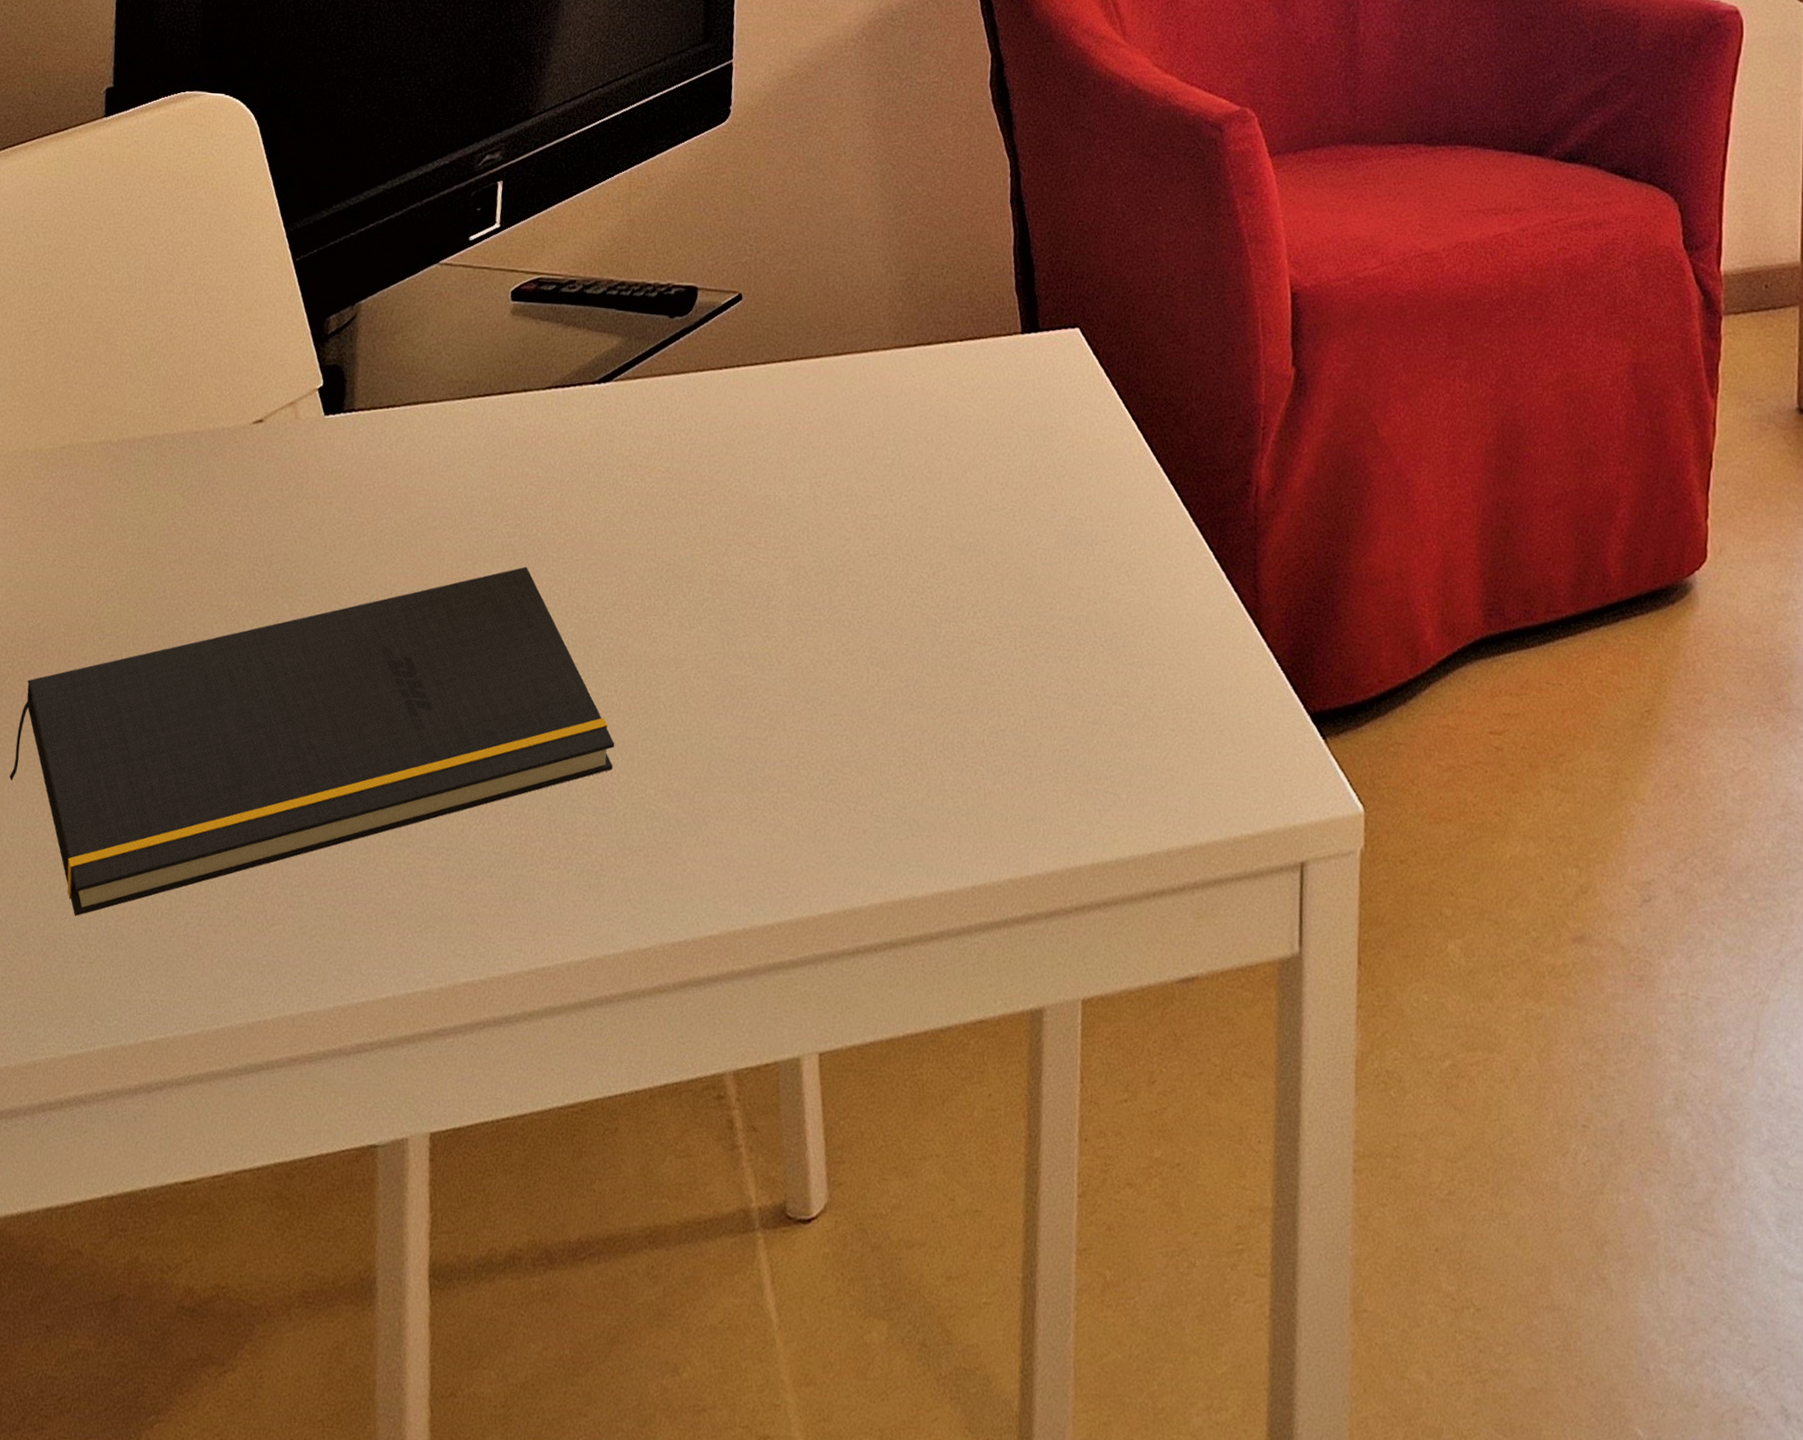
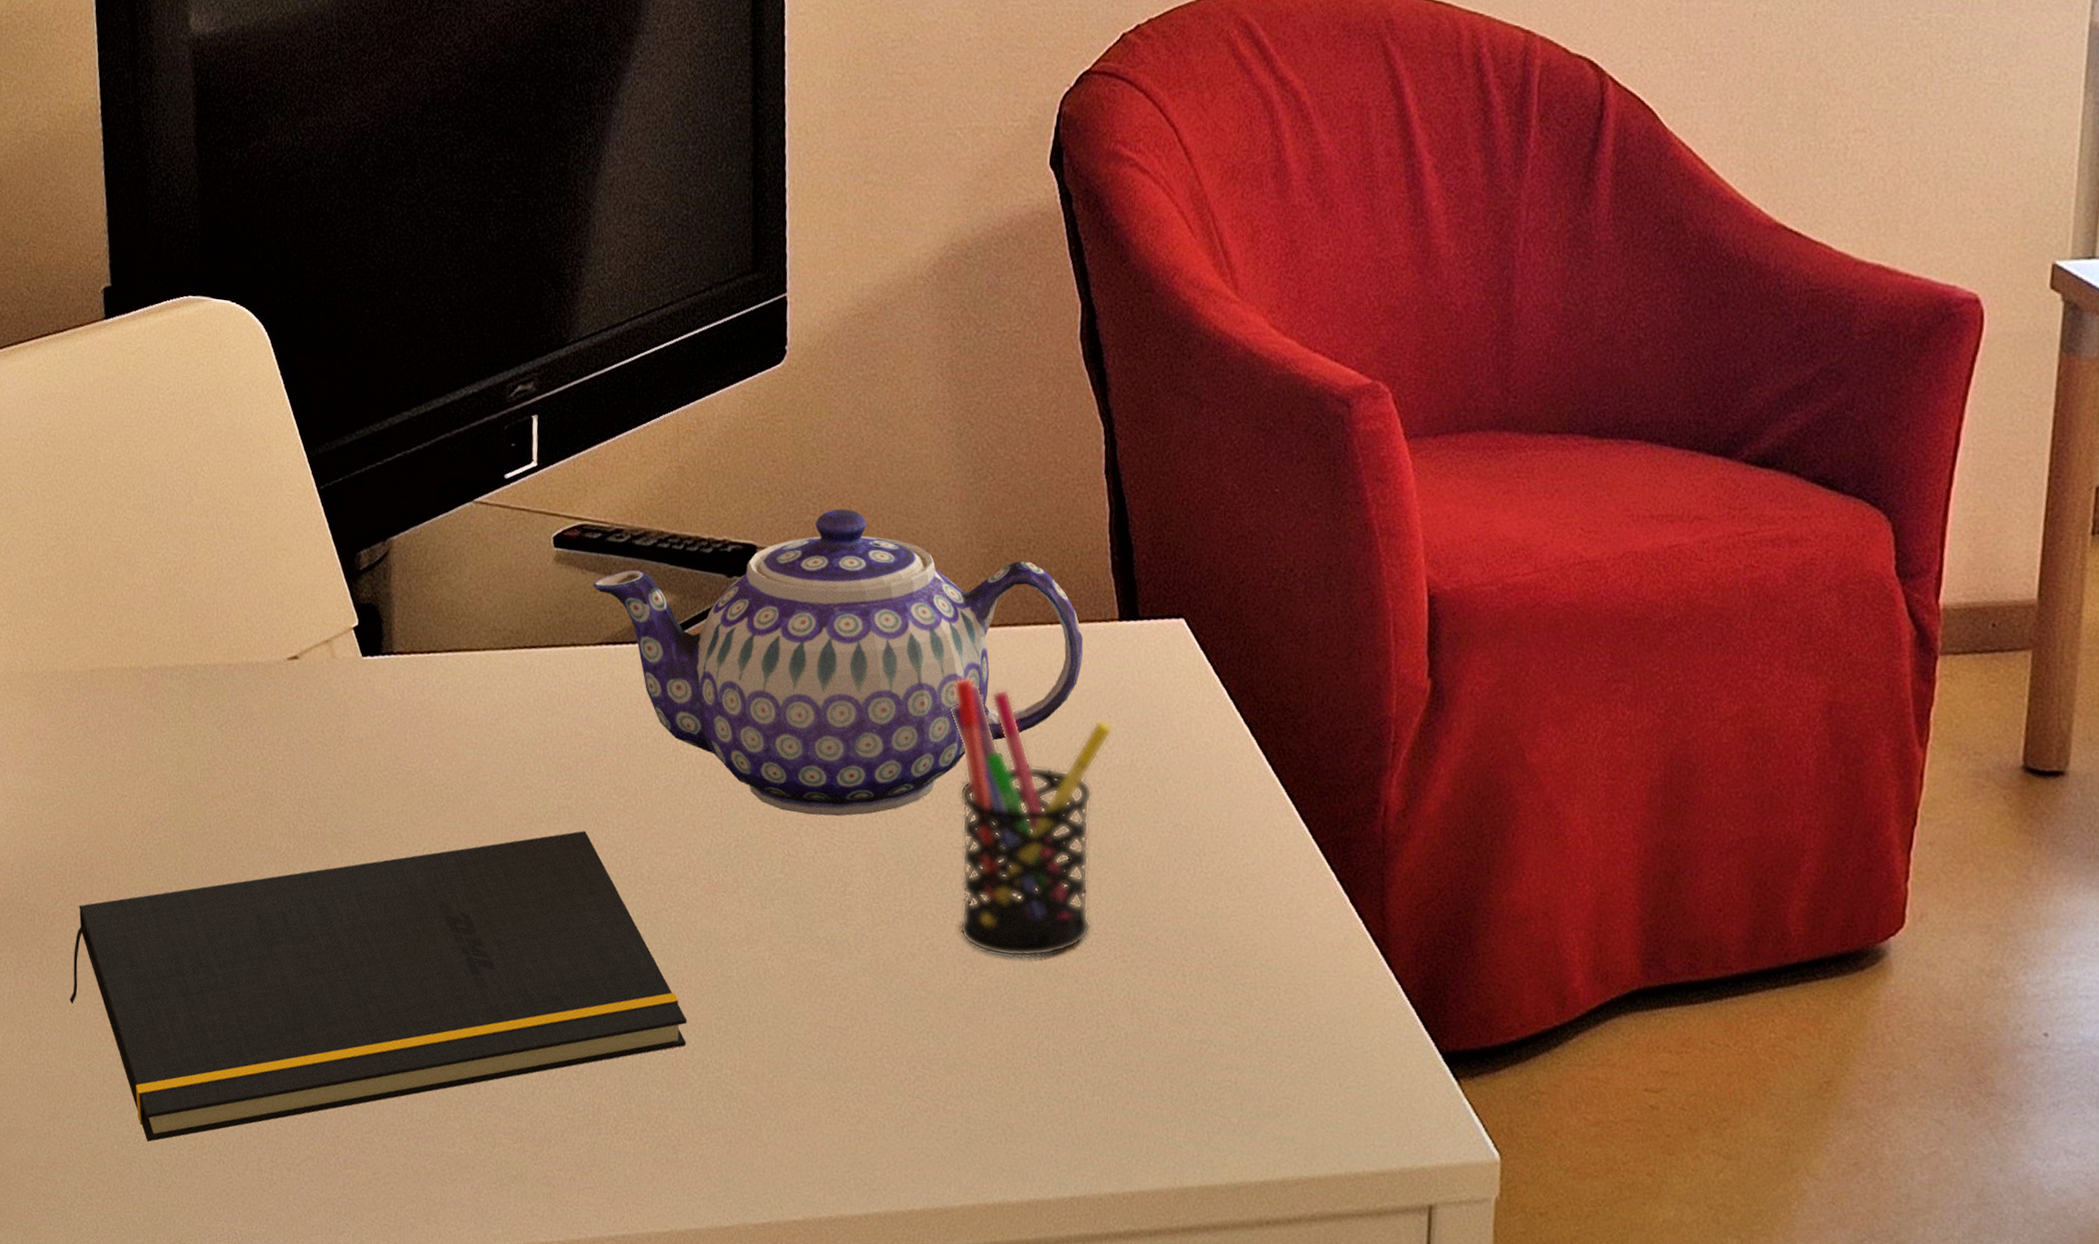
teapot: none [545,248,990,535] -> present [592,508,1084,817]
pen holder: none [868,397,1016,656] -> present [949,679,1114,958]

